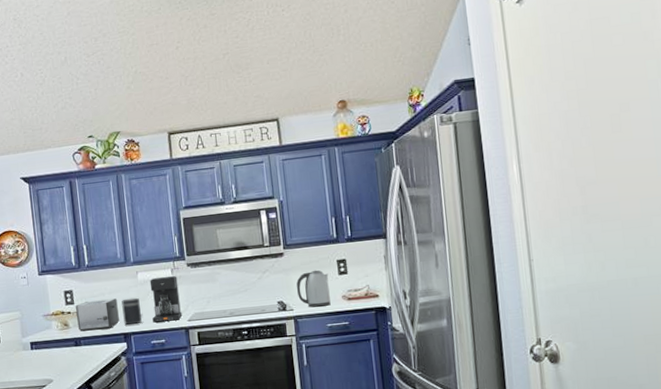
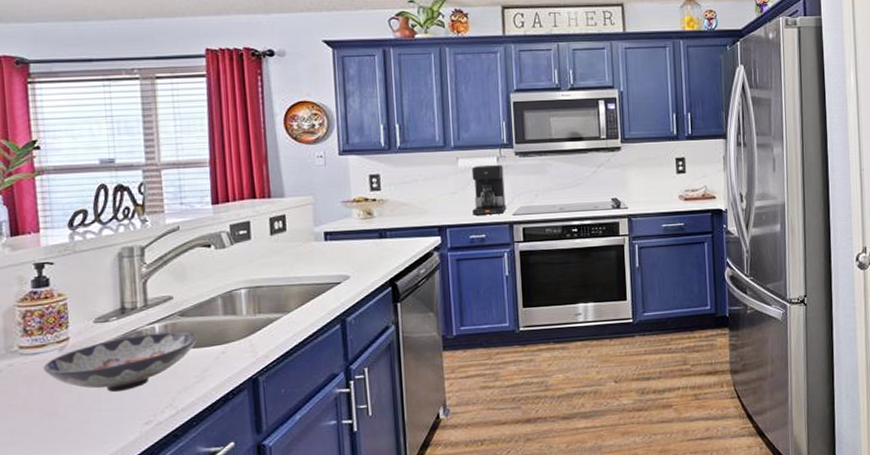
toaster: present [76,298,119,332] -> none [382,186,434,222]
cylinder: present [121,297,142,325] -> none [438,186,460,216]
kettle: present [296,270,331,308] -> none [633,167,667,206]

